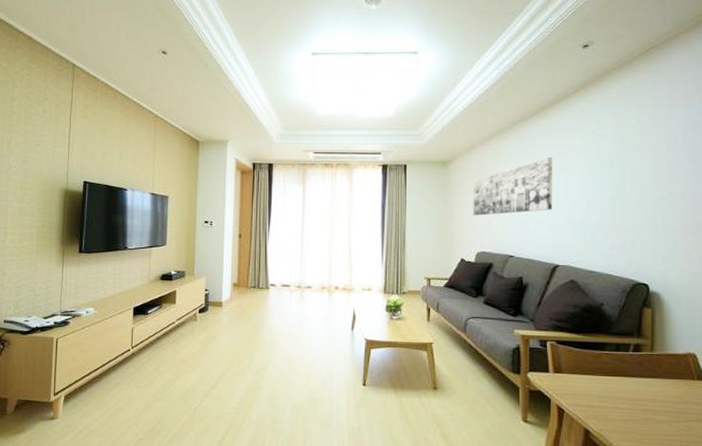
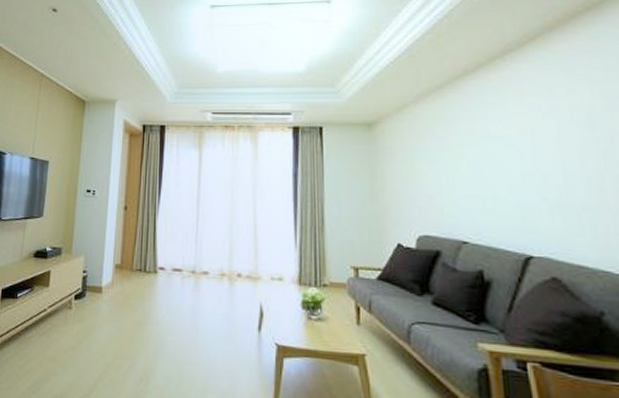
wall art: present [473,157,553,216] -> none [407,118,517,190]

